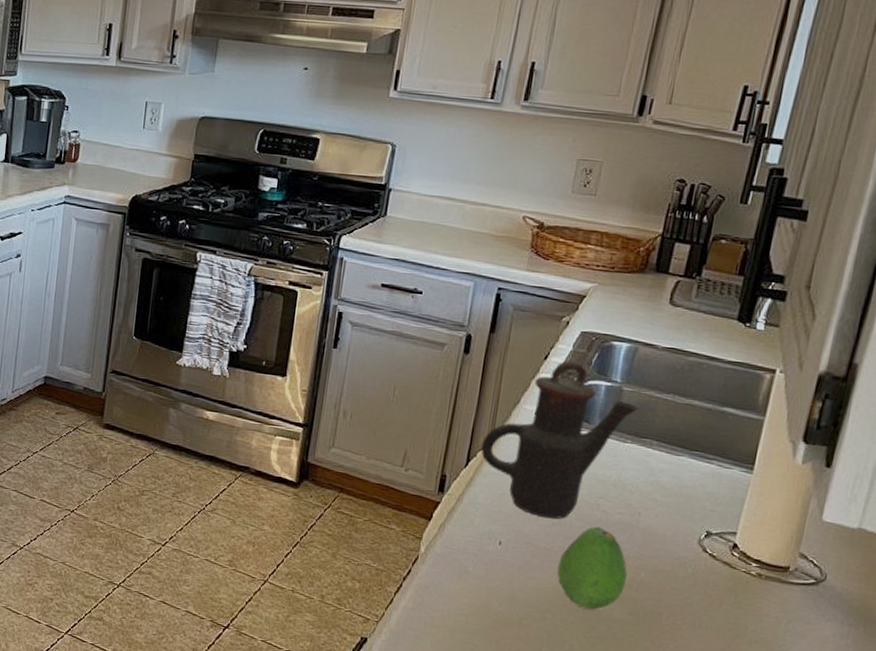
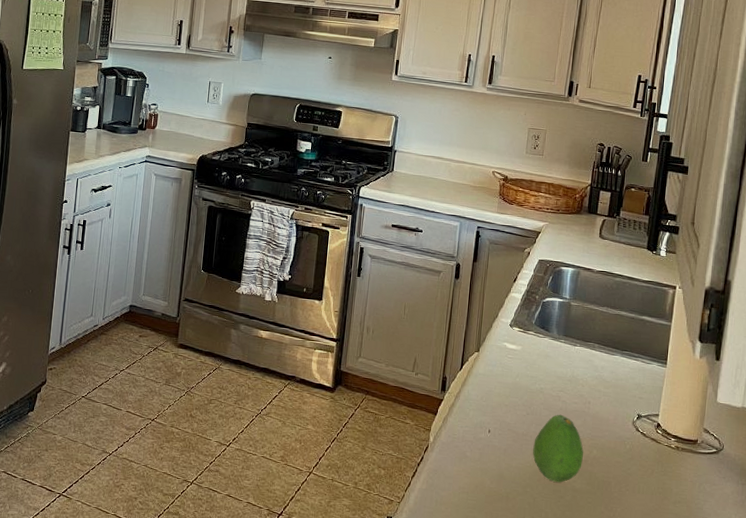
teapot: present [480,360,640,519] -> none [471,282,584,410]

